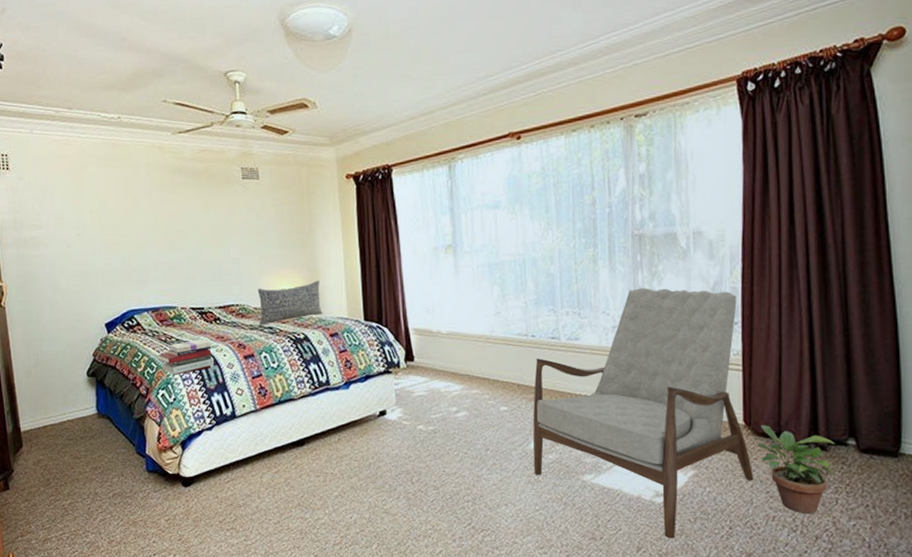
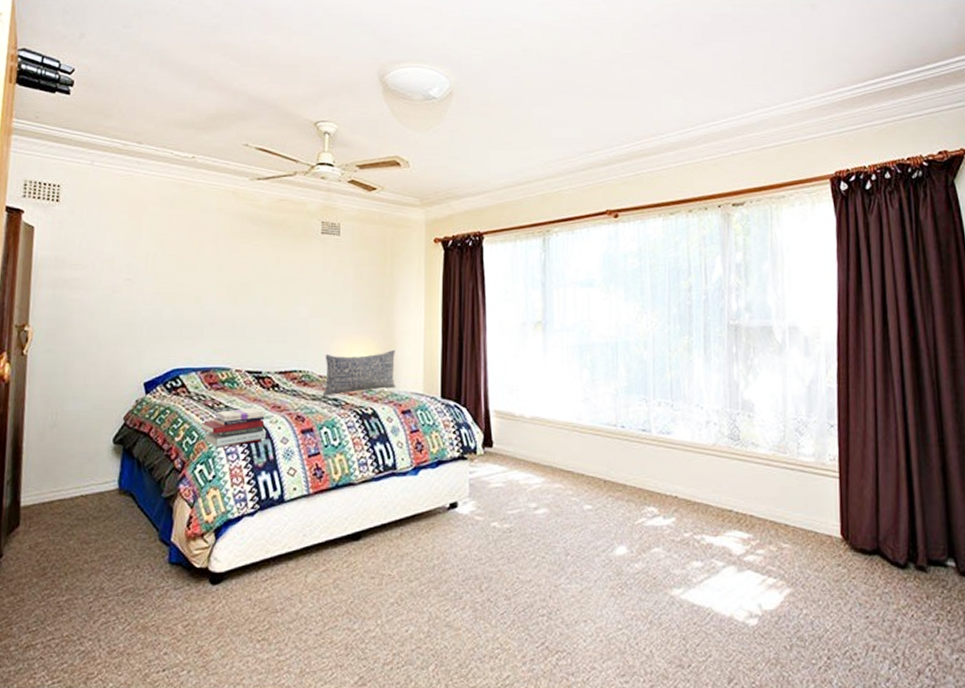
armchair: present [532,288,754,539] -> none [617,382,853,669]
potted plant: present [757,424,835,514] -> none [855,538,935,645]

